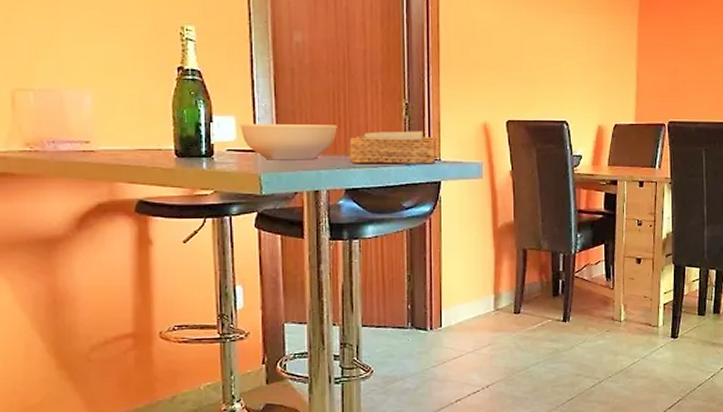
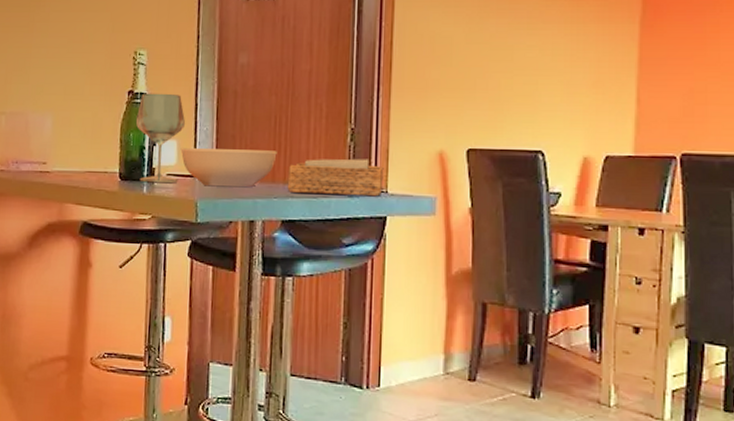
wine glass: none [189,69,243,159] -> present [136,93,186,184]

